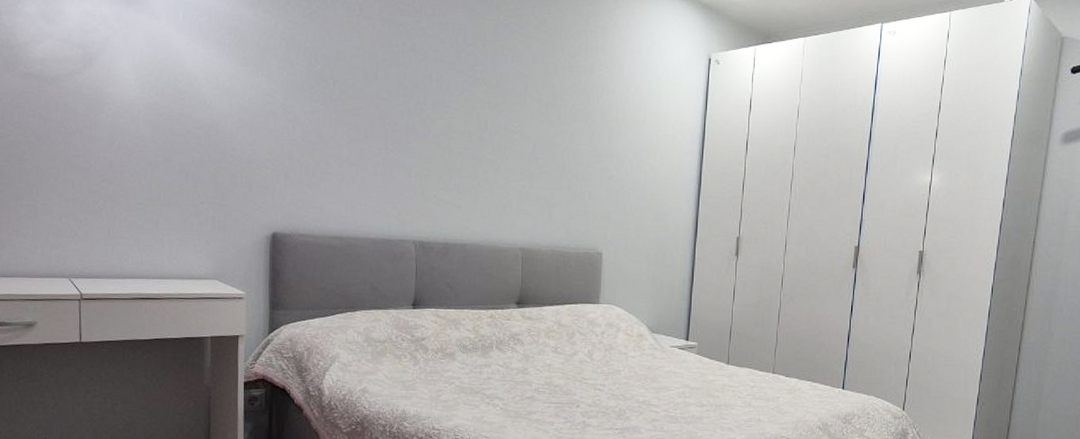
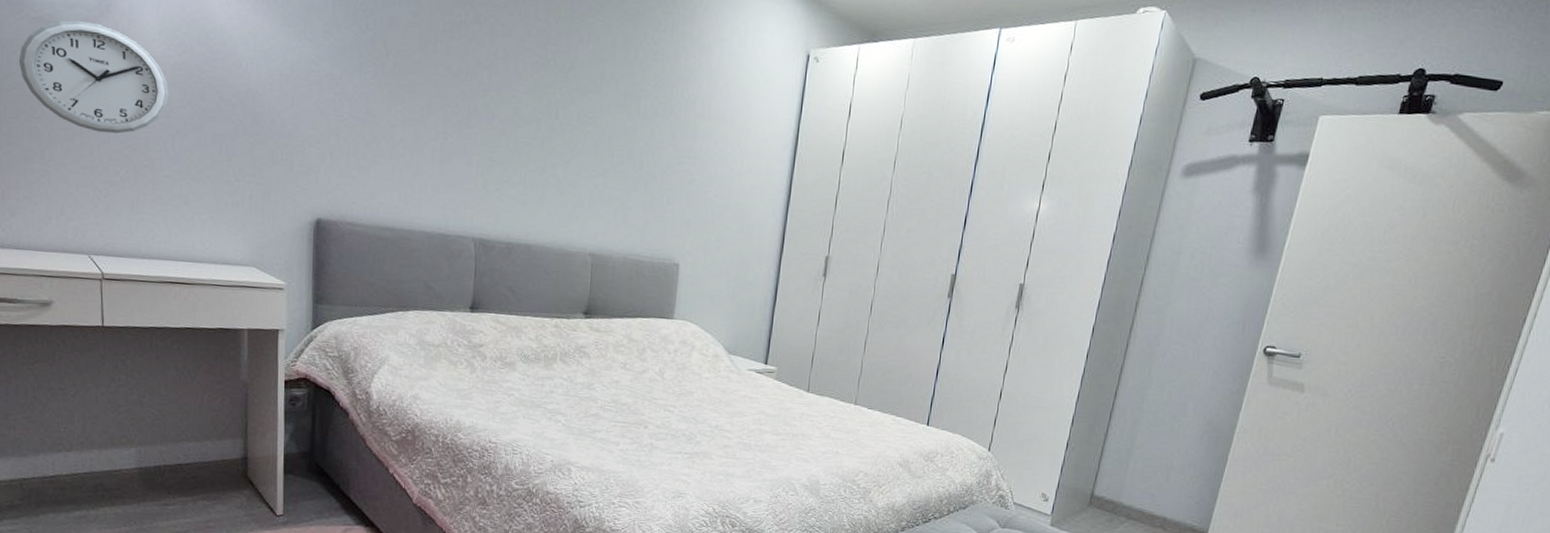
wall clock: none [12,73,142,169] -> present [18,20,168,134]

